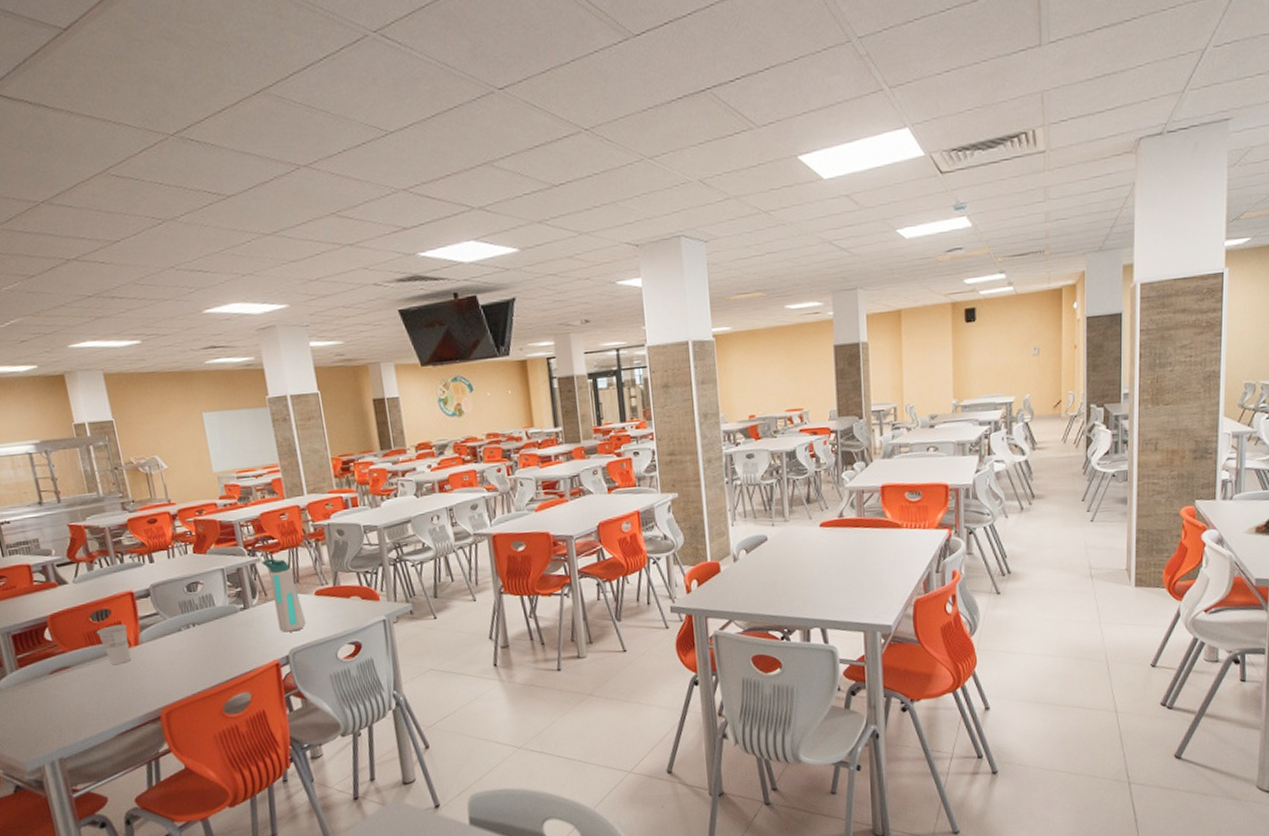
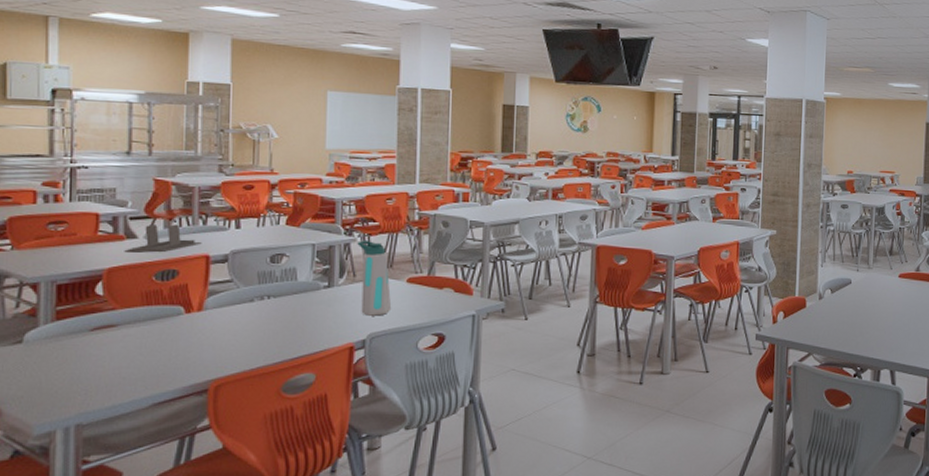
napkin holder: none [59,566,124,598] -> present [124,224,202,253]
cup: present [96,624,131,666] -> none [156,287,194,330]

